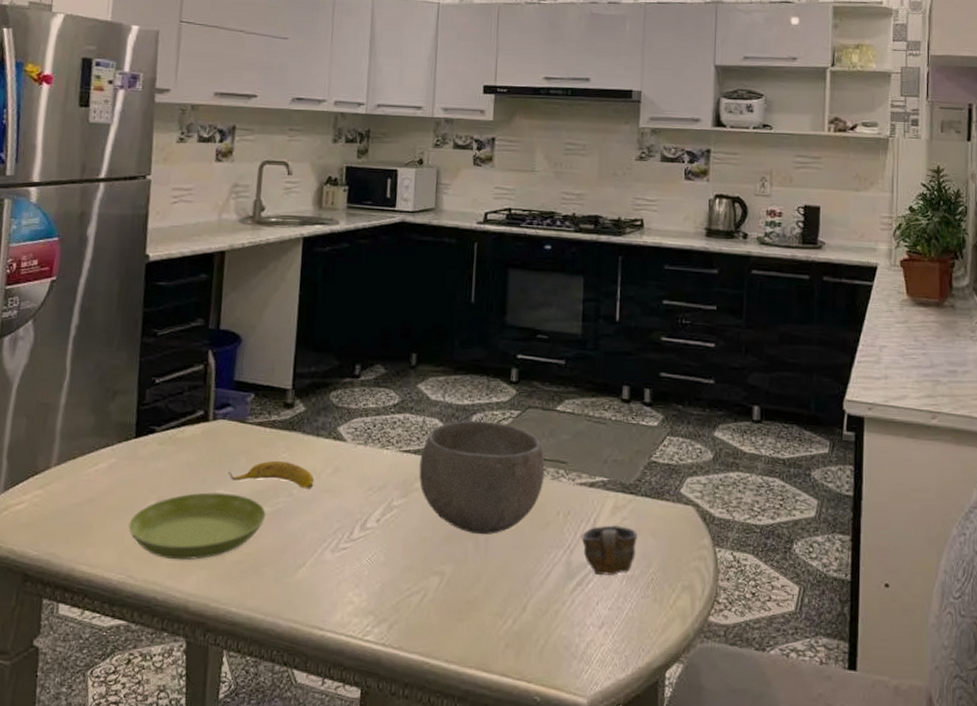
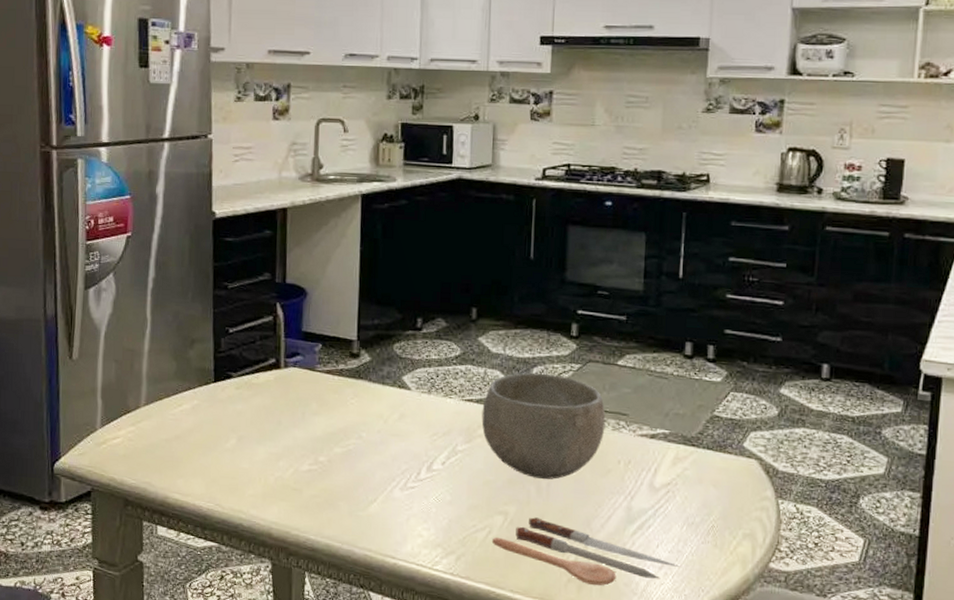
saucer: present [128,492,266,561] -> none [213,433,338,493]
banana: present [228,460,314,489] -> none [301,405,382,433]
spoon: none [427,576,621,651] -> present [492,517,681,586]
cup: present [581,525,637,575] -> none [642,474,699,522]

